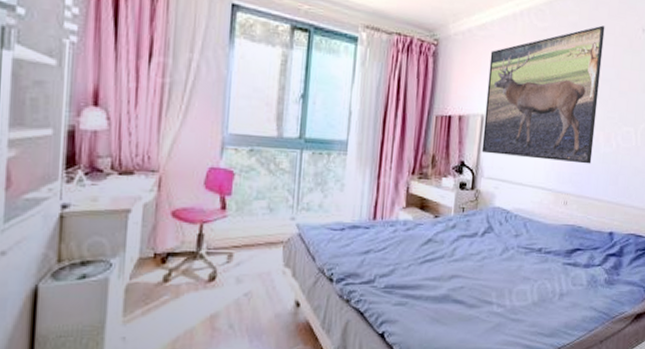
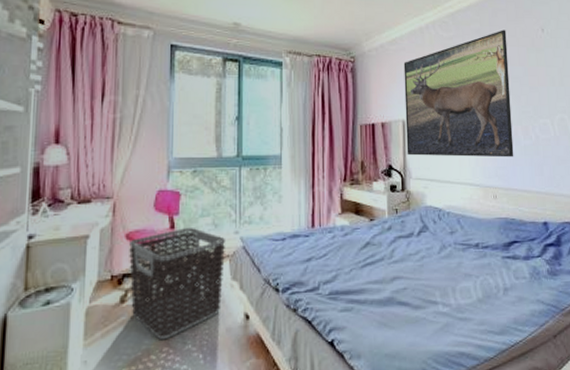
clothes hamper: none [174,210,280,322] -> present [129,228,225,340]

